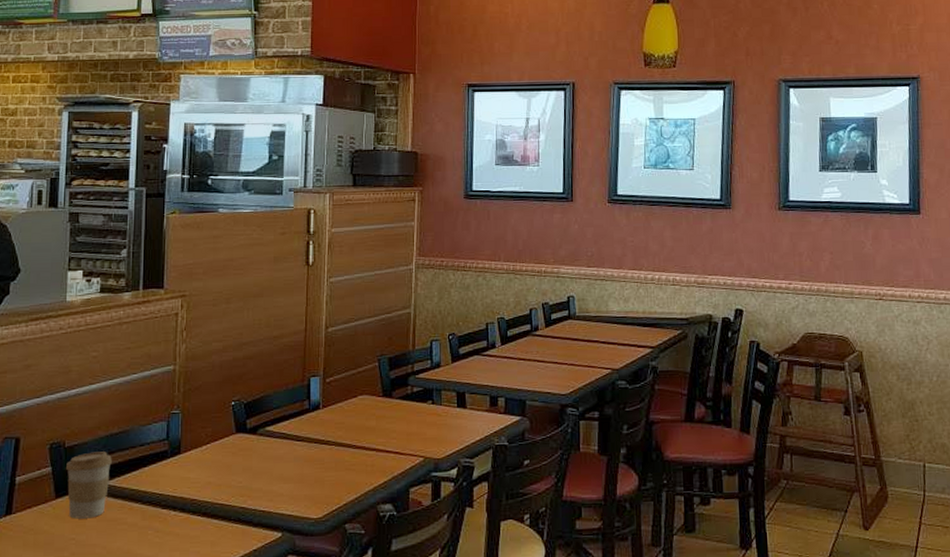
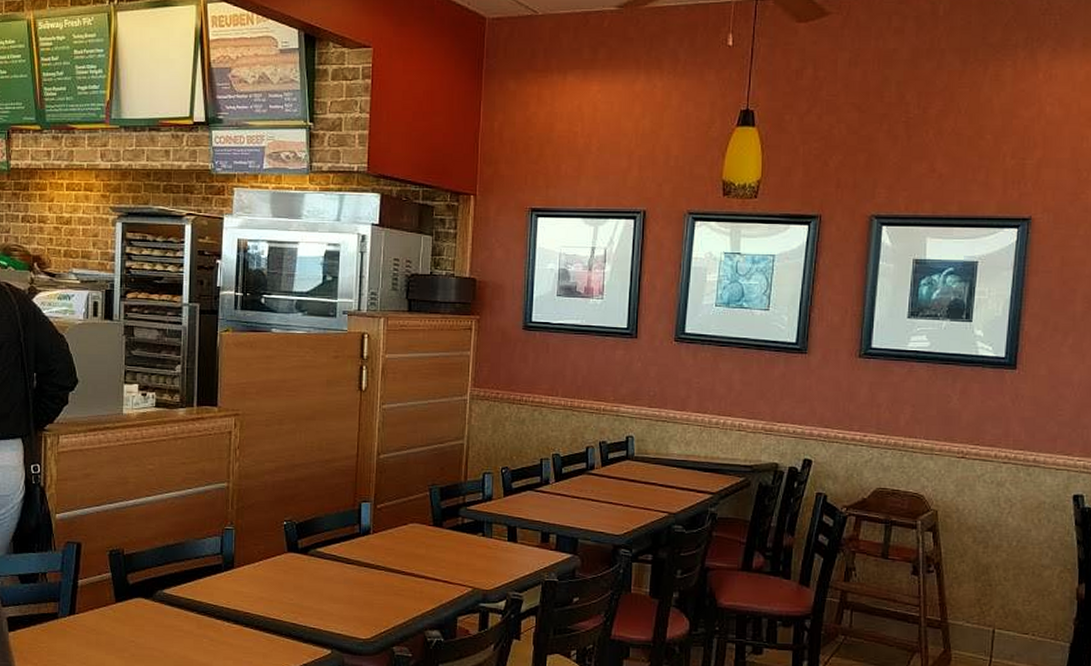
coffee cup: present [66,451,112,519] -> none [125,561,168,623]

